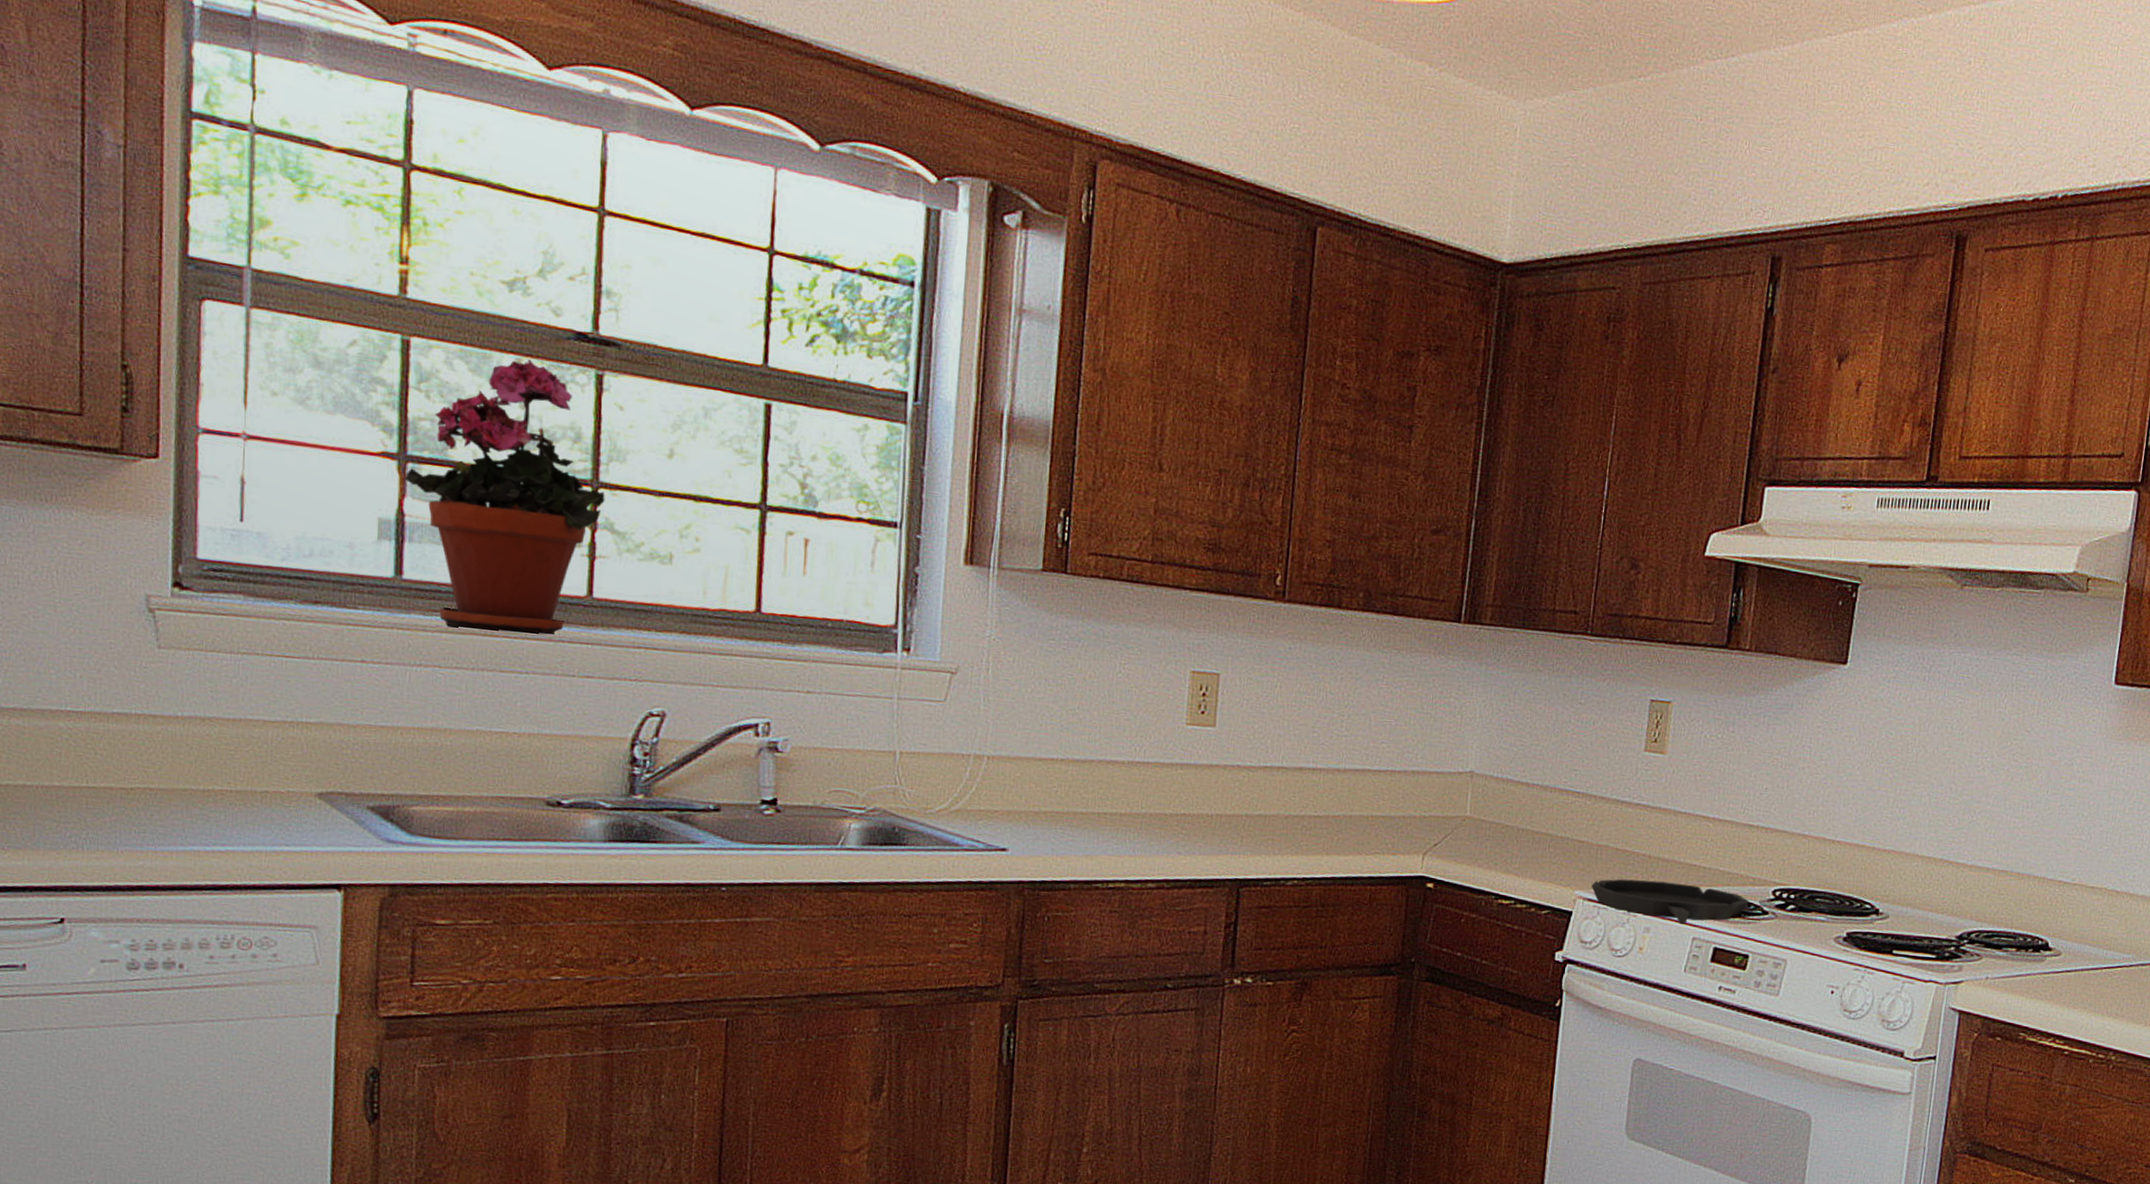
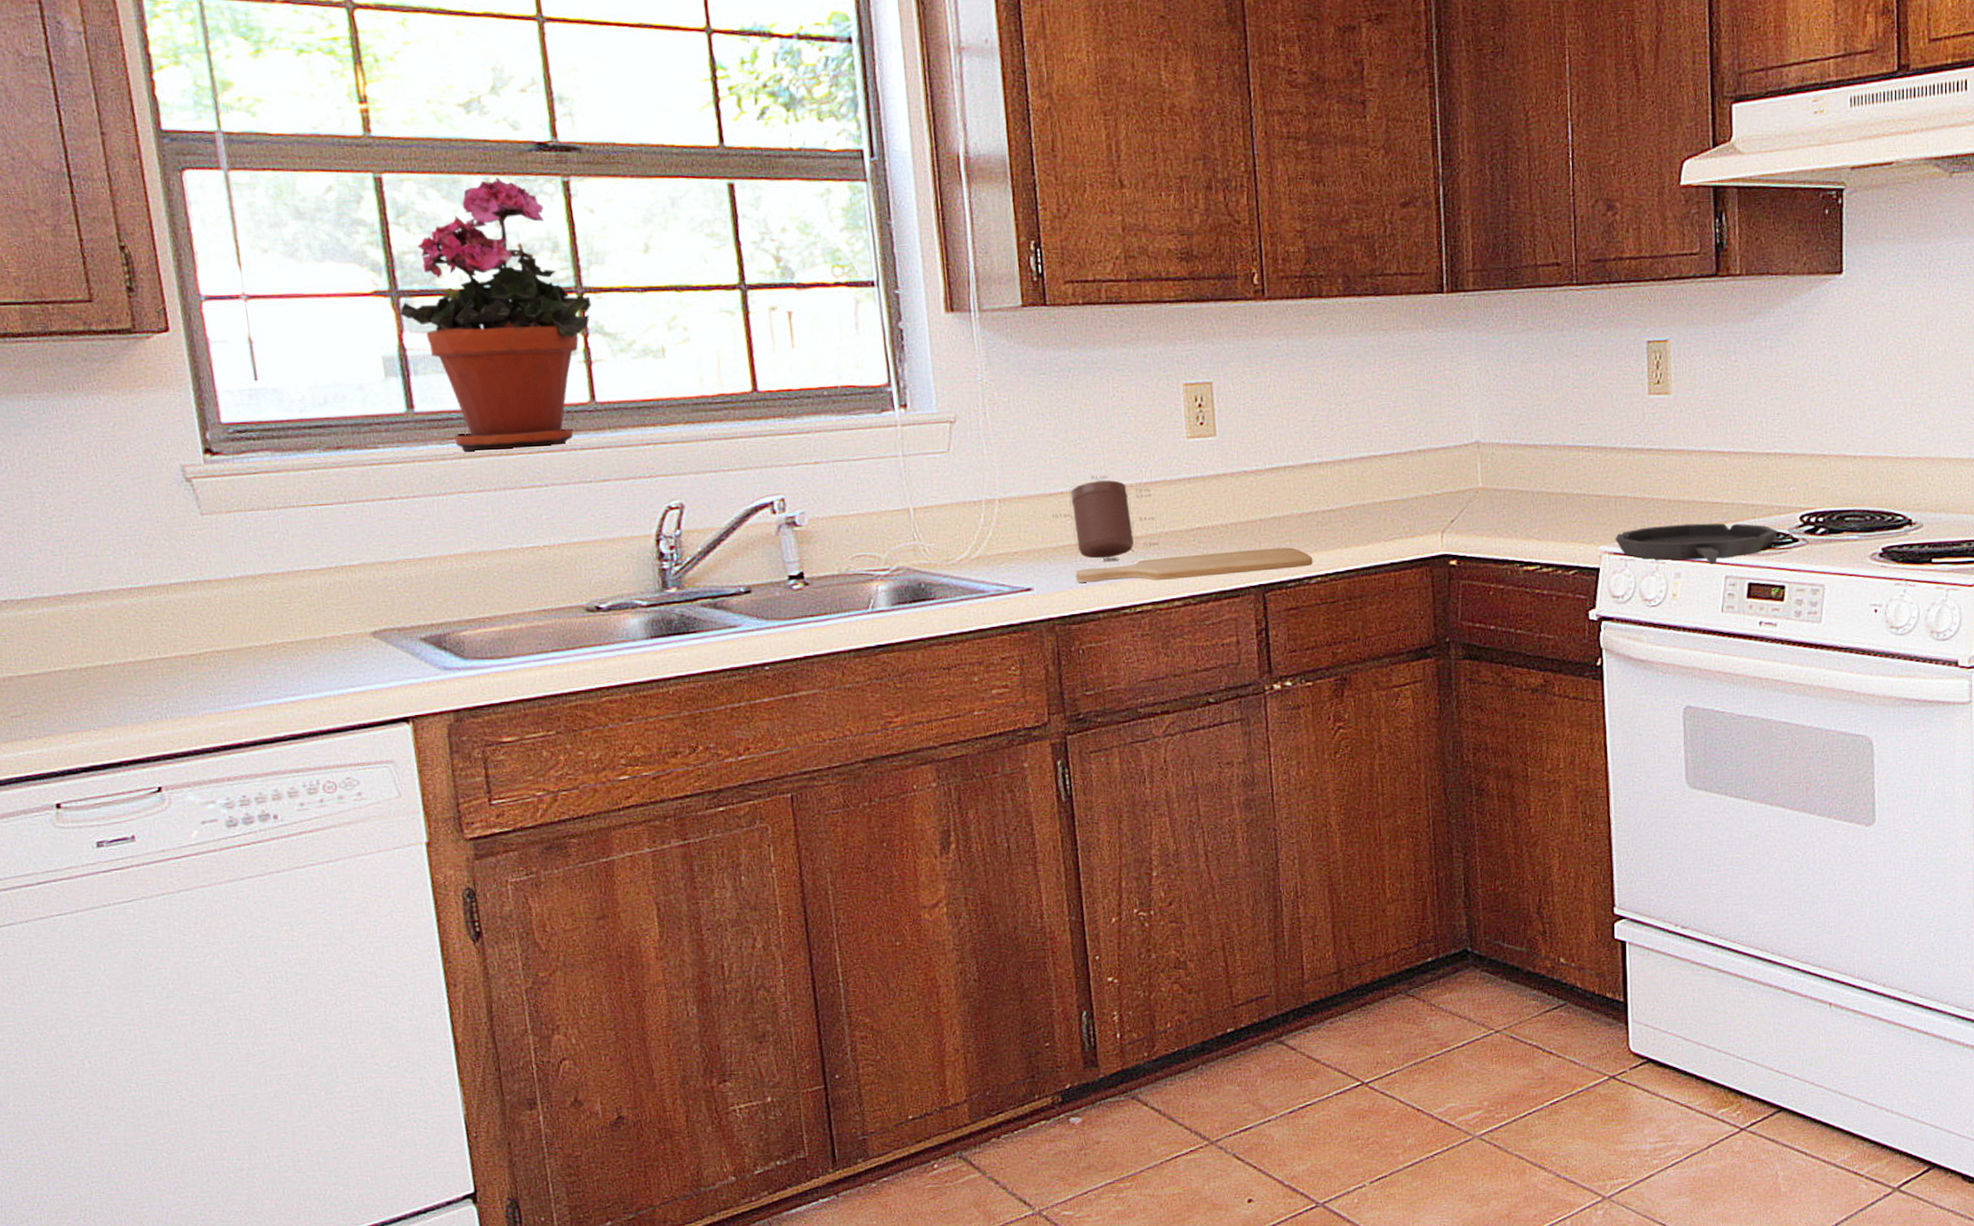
canister: none [1039,746,1142,834] -> present [1052,475,1158,561]
chopping board: none [1053,836,1292,868] -> present [1075,547,1313,584]

